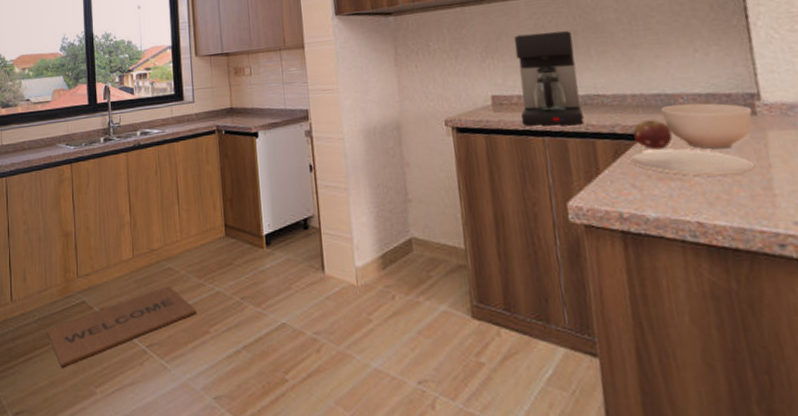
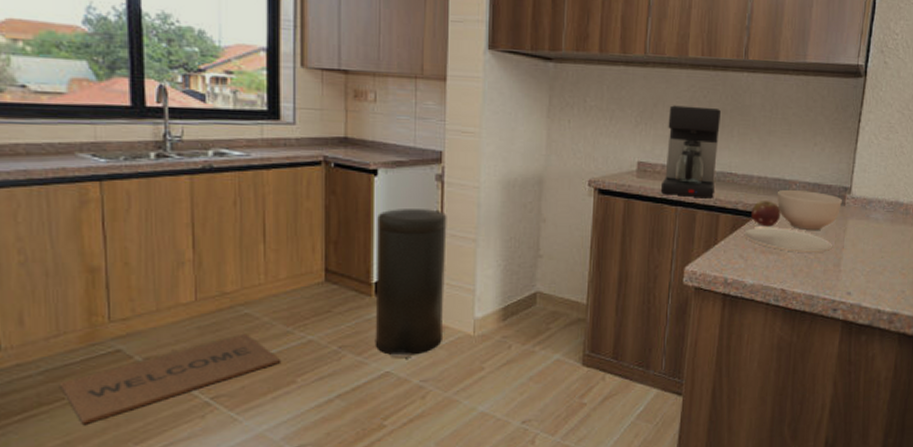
pedal bin: none [261,163,329,309] -> present [375,209,447,358]

